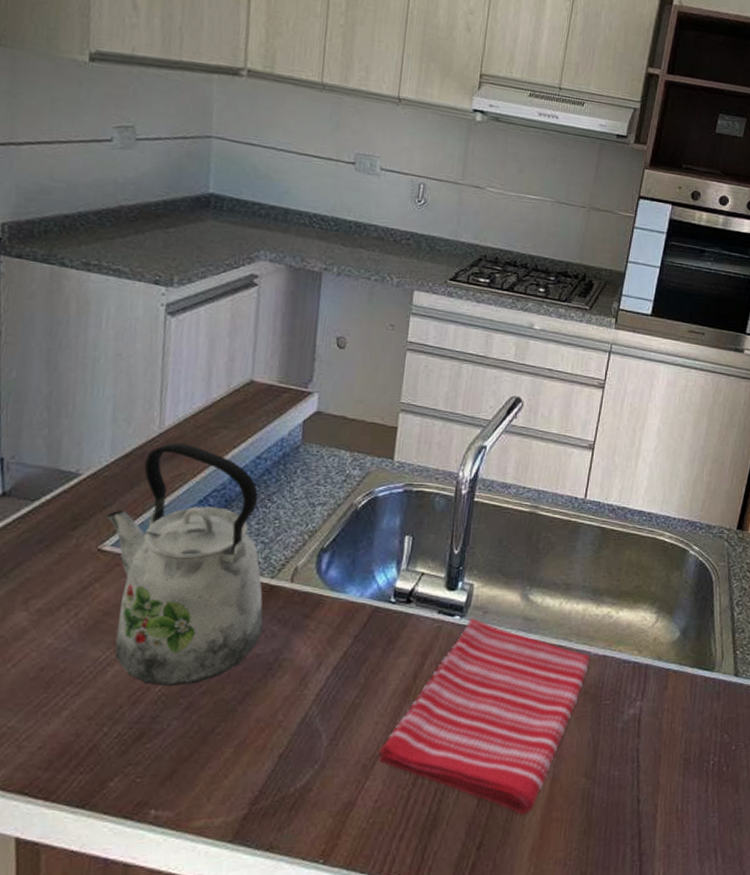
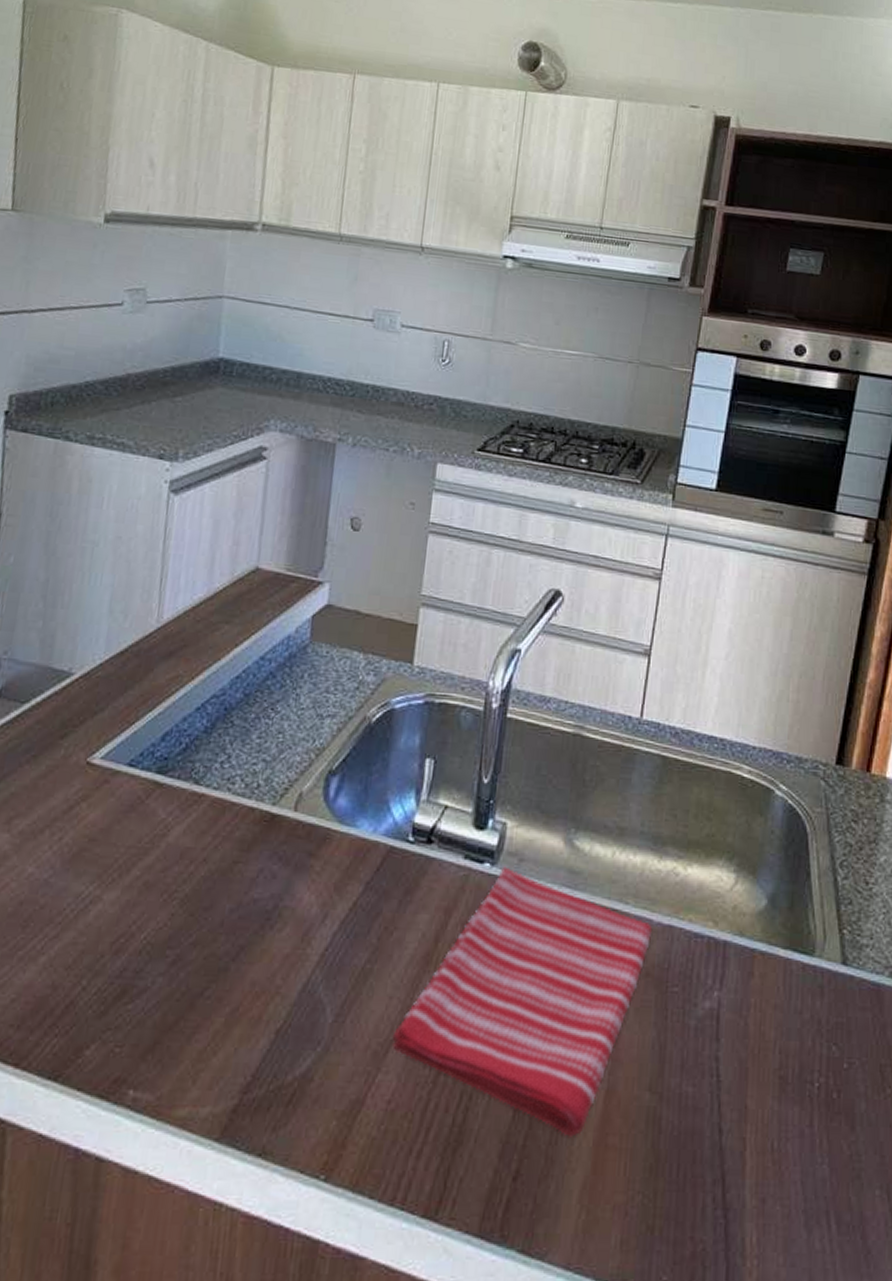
kettle: present [107,443,263,686] -> none [97,639,263,933]

